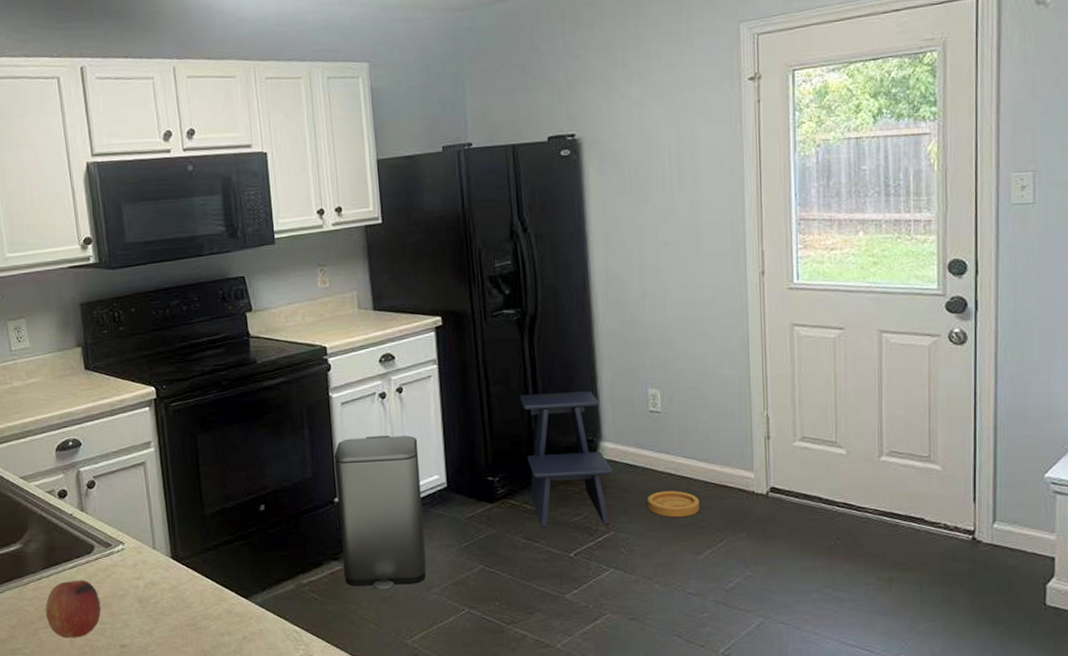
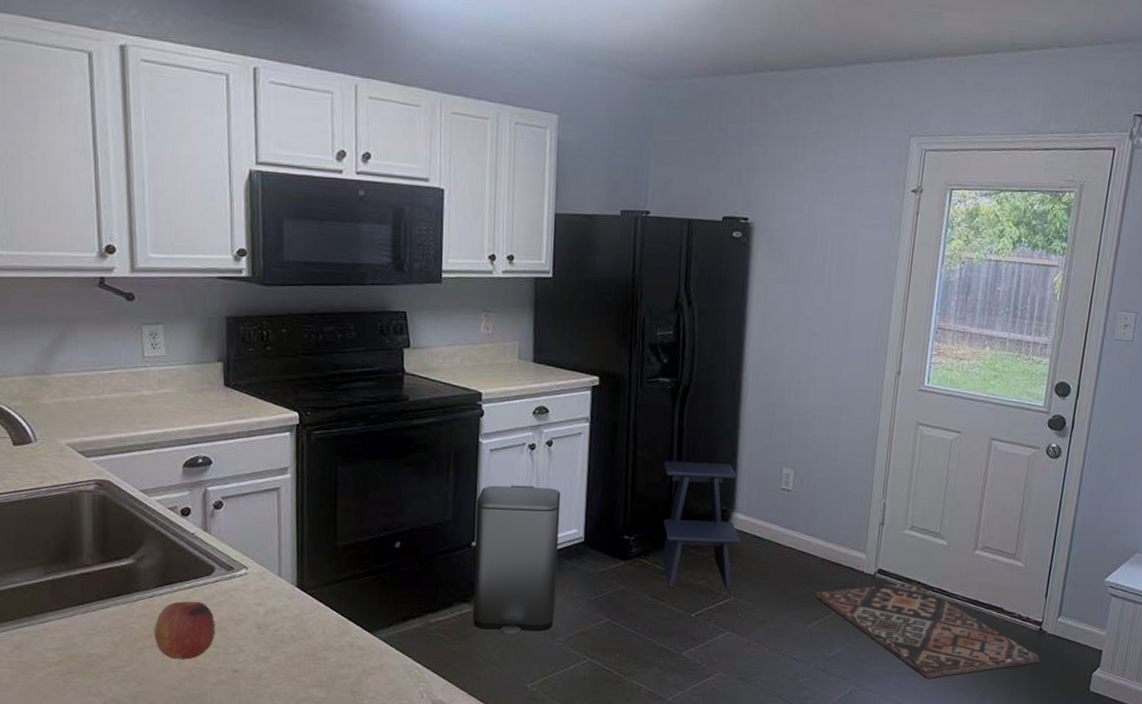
pet bowl: present [647,490,699,518] -> none [768,563,815,590]
doormat: none [704,498,979,604] -> present [816,582,1040,679]

